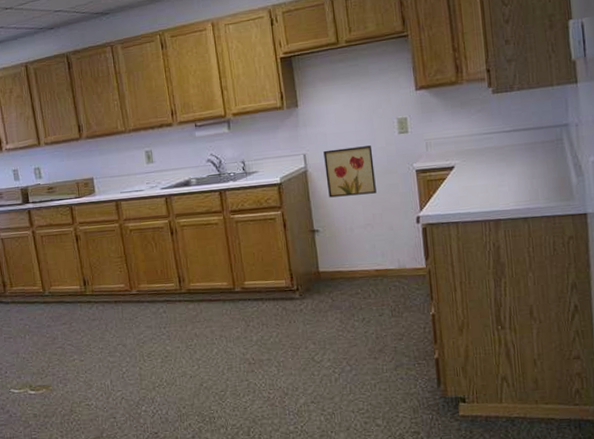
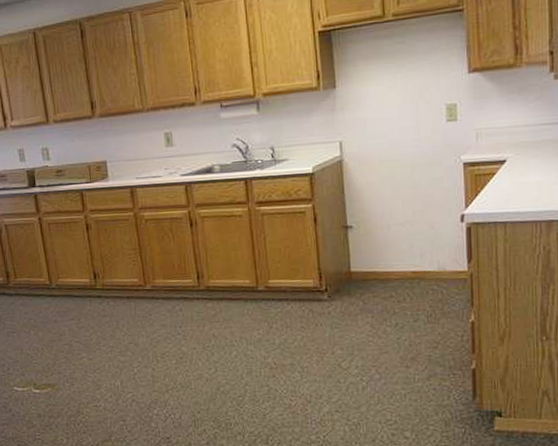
wall art: present [323,145,377,198] -> none [362,134,418,191]

